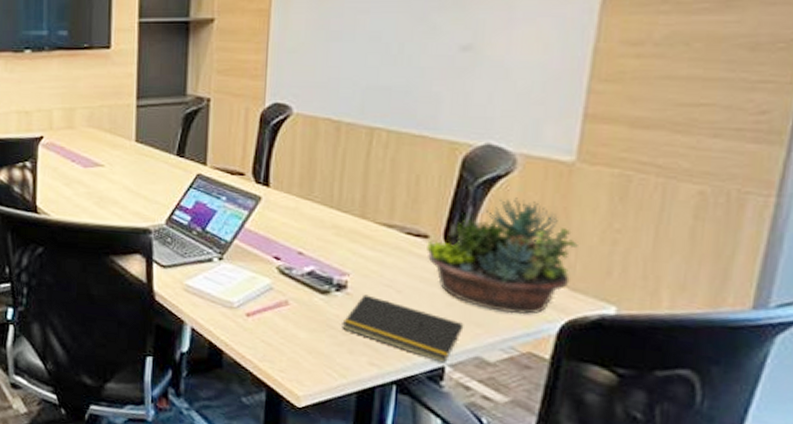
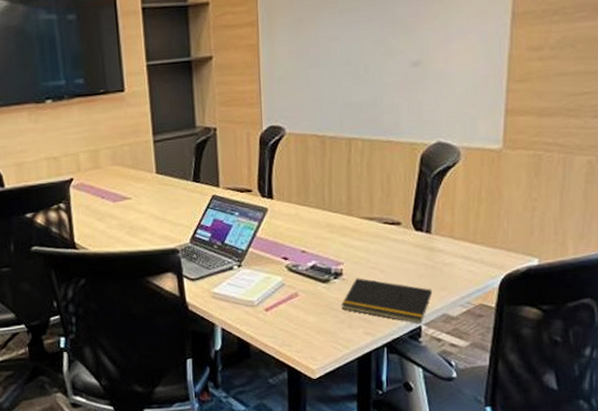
succulent planter: present [427,197,578,315] -> none [400,183,509,276]

